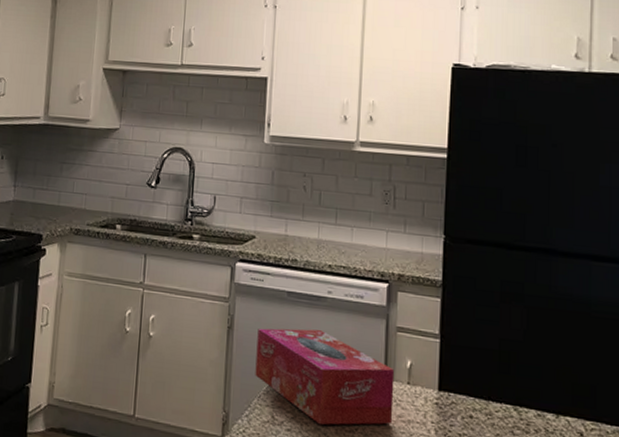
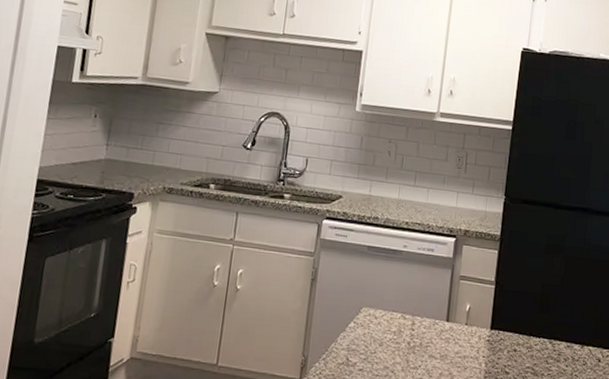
tissue box: present [255,328,395,425] -> none [334,279,456,364]

